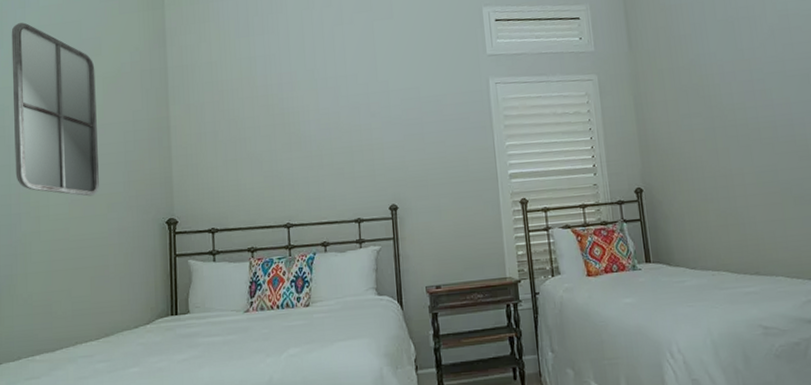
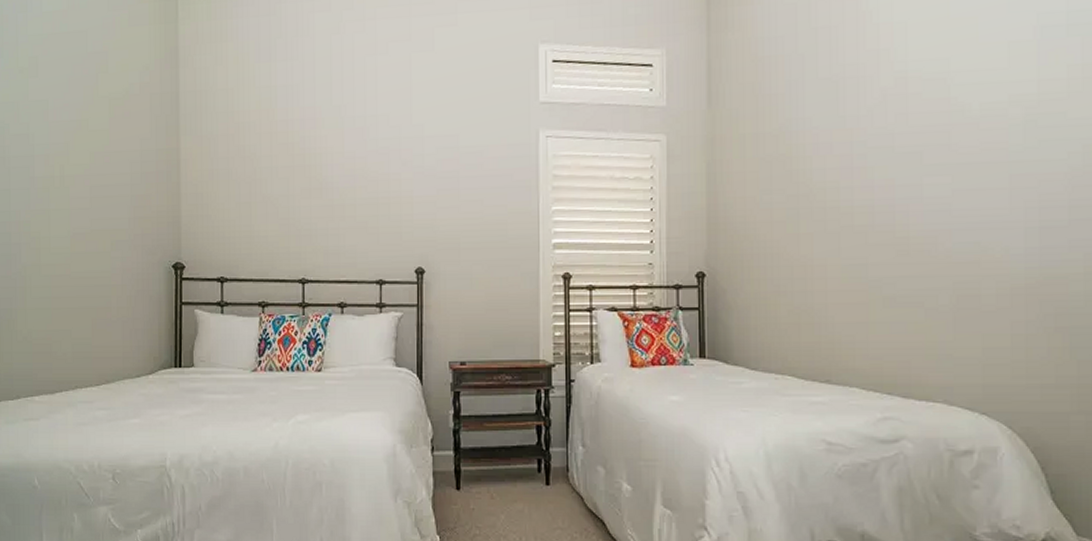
home mirror: present [11,22,99,197] -> none [12,29,103,231]

